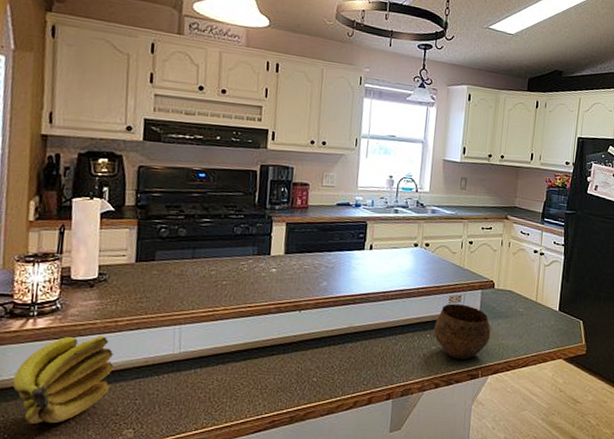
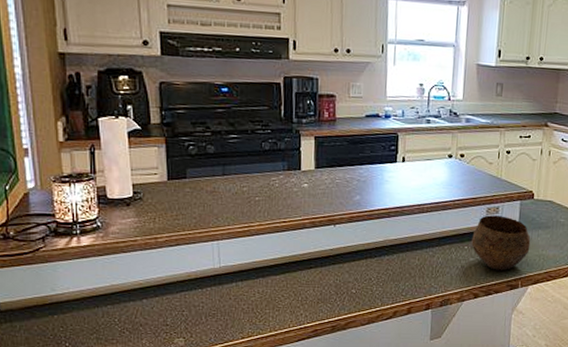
banana: present [12,336,113,424] -> none [66,252,158,334]

